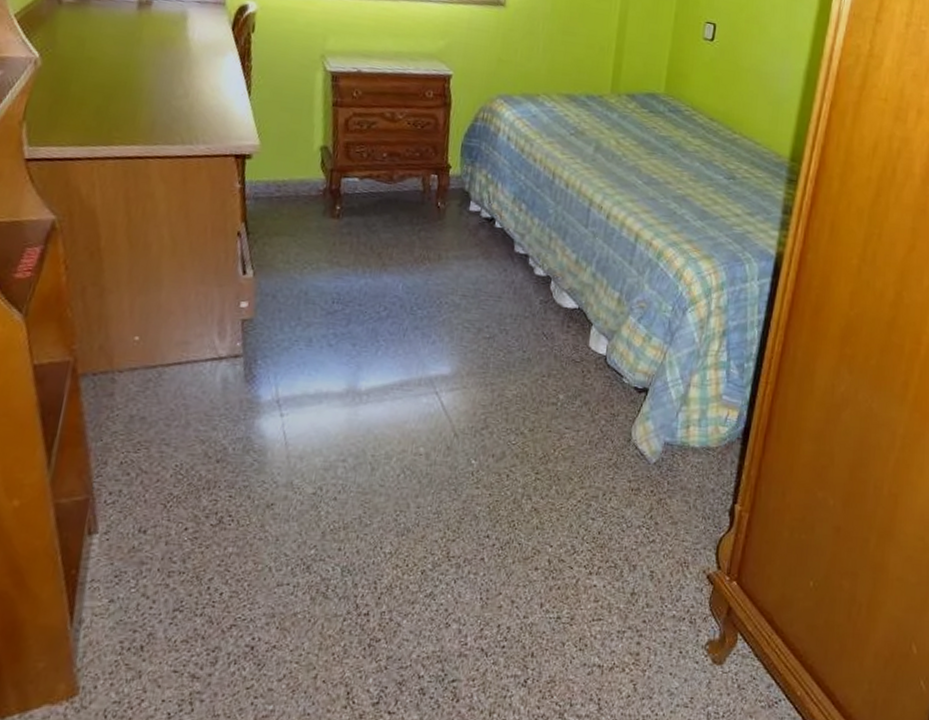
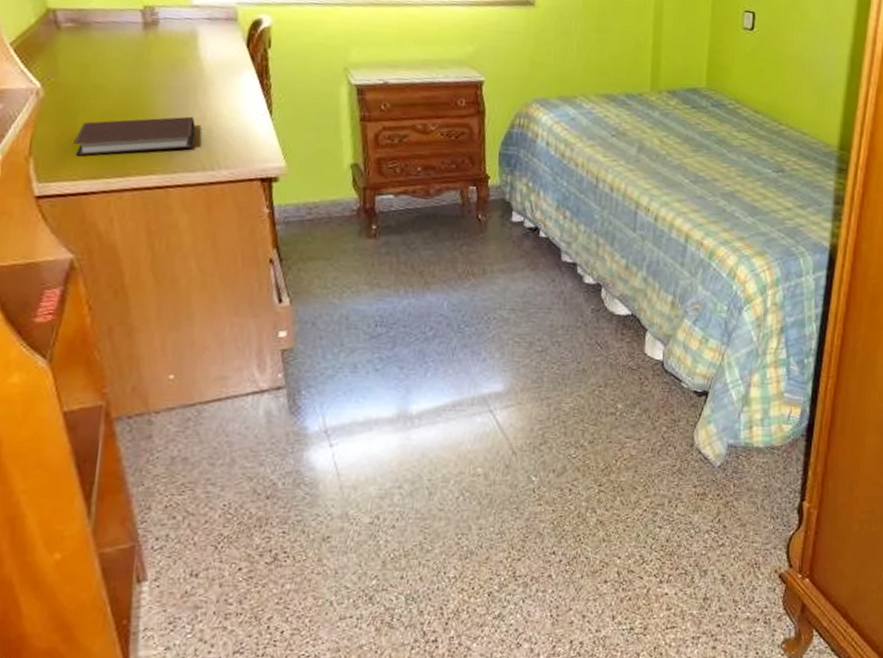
notebook: none [65,91,179,124] -> present [74,116,195,156]

